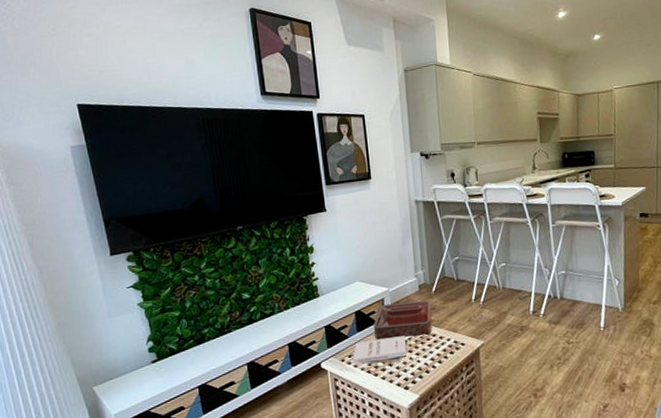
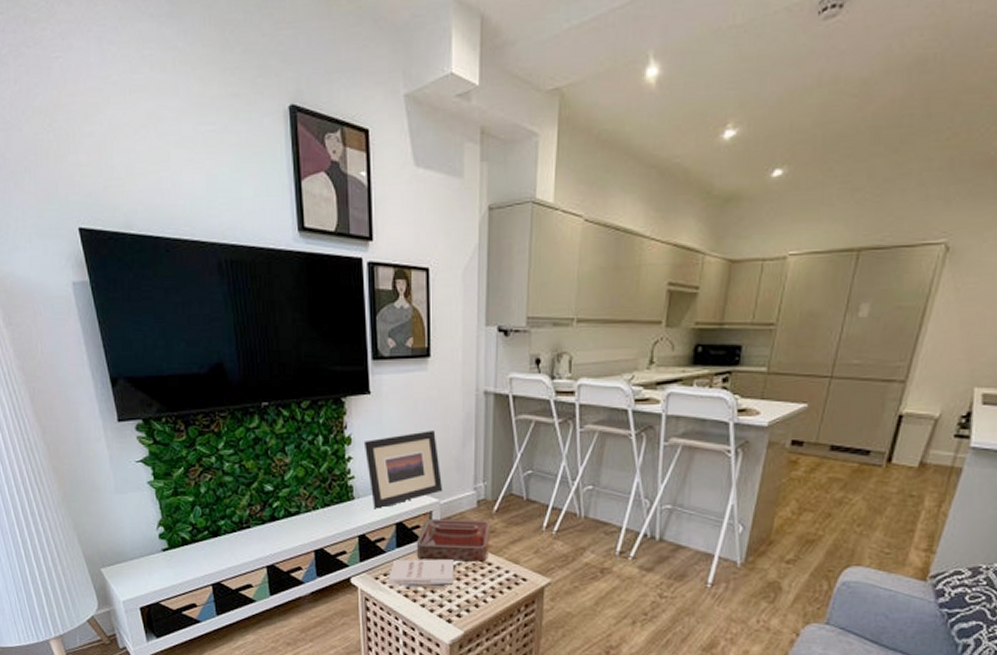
picture frame: none [323,234,391,303] -> present [363,431,443,509]

